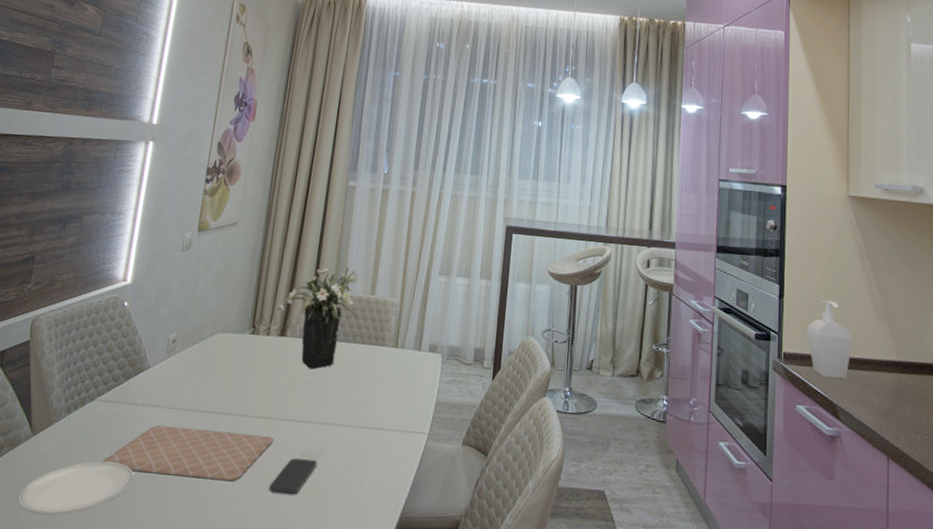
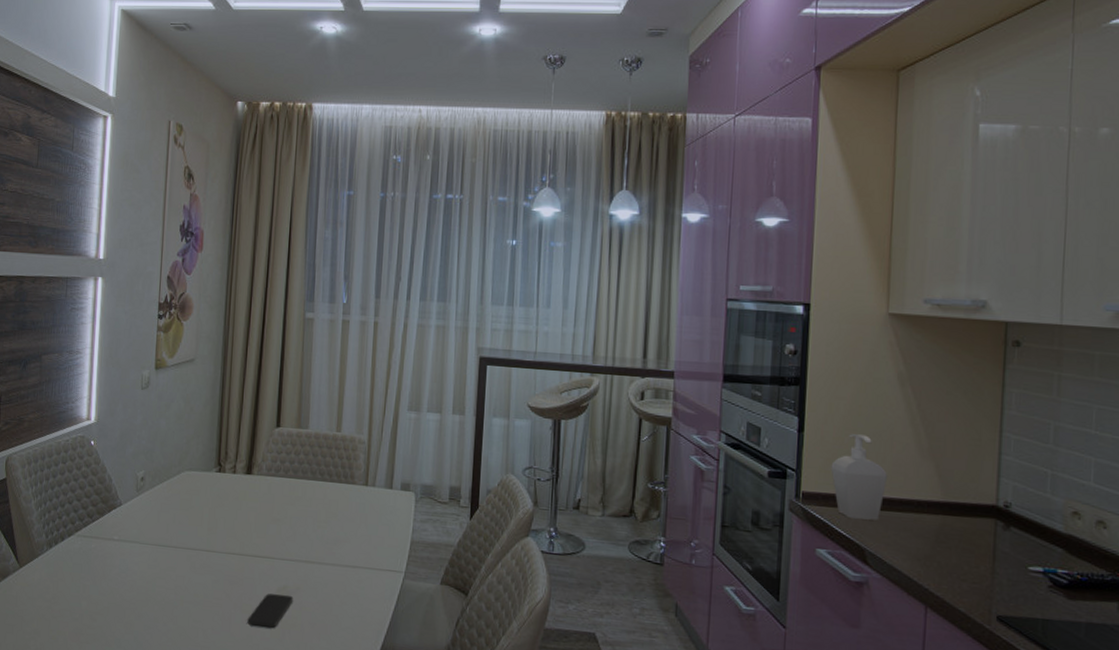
plate: present [18,461,134,515] -> none [14,592,118,641]
placemat: present [101,425,274,481] -> none [86,560,249,614]
flower arrangement: present [277,266,359,370] -> none [242,403,325,508]

